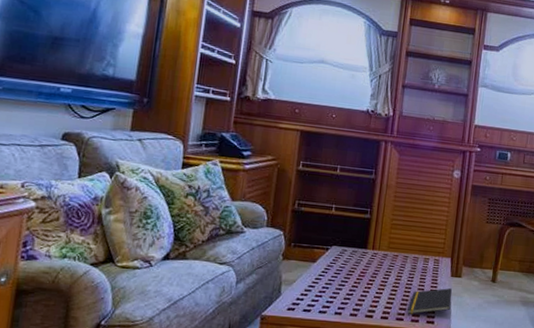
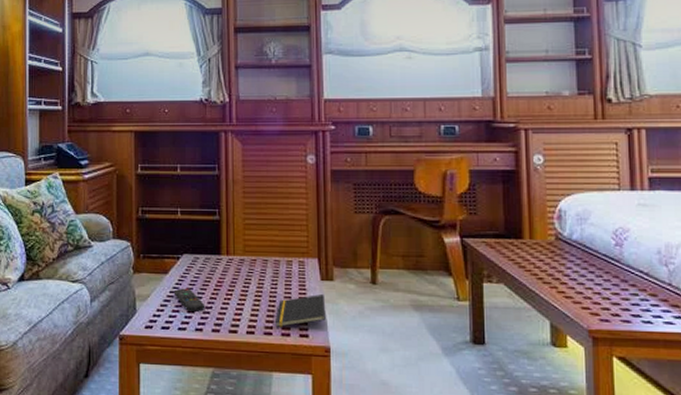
remote control: none [318,276,347,298] -> present [173,288,206,312]

